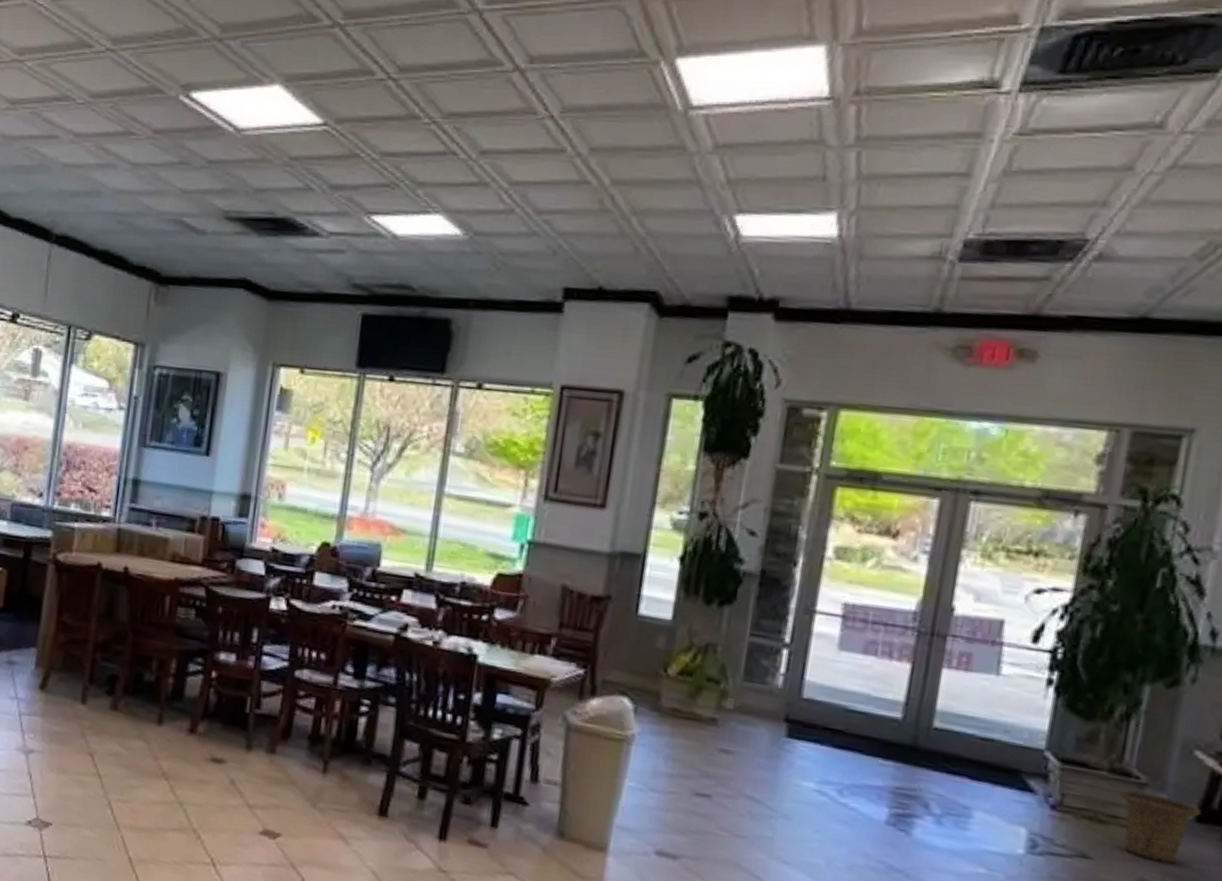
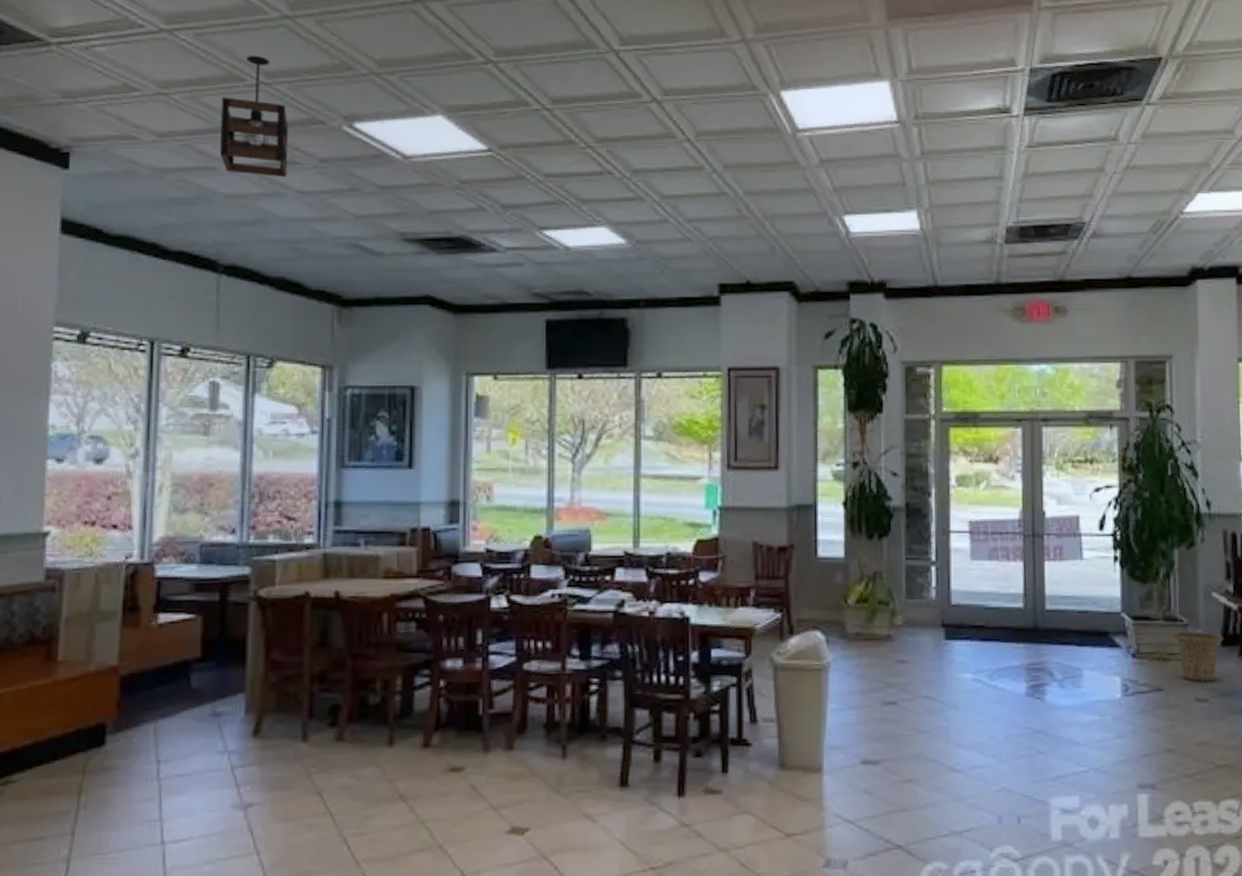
pendant light: none [62,20,129,149] -> present [219,55,288,178]

